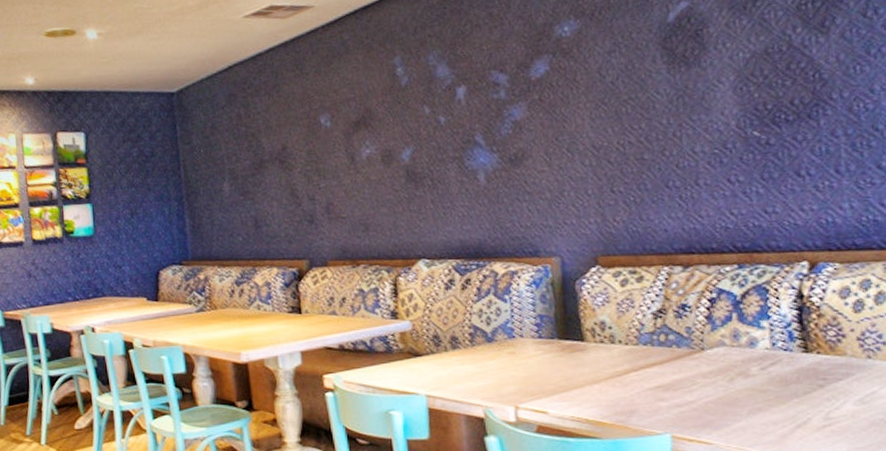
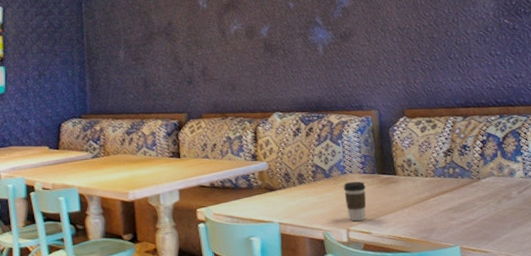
coffee cup: none [511,347,542,398] -> present [344,181,366,222]

